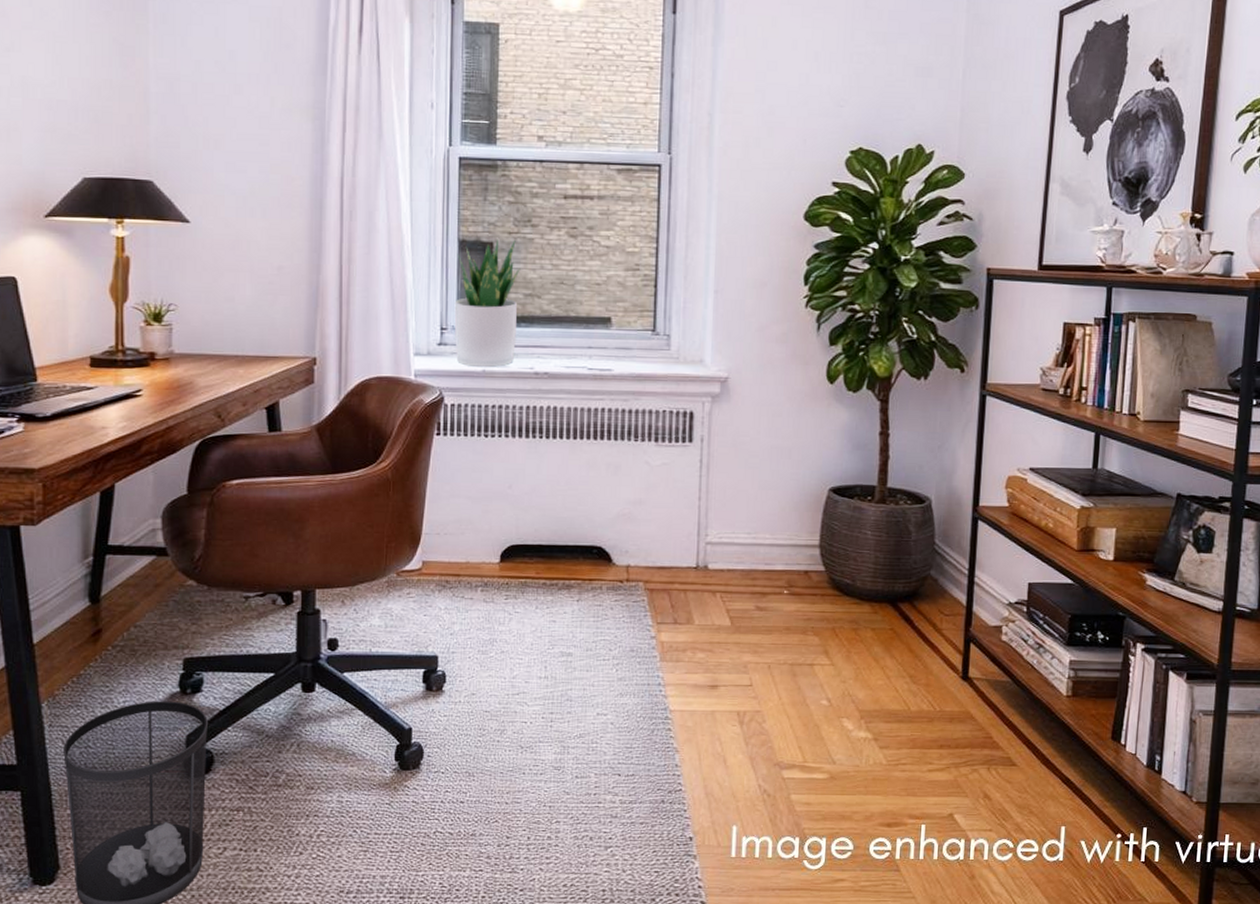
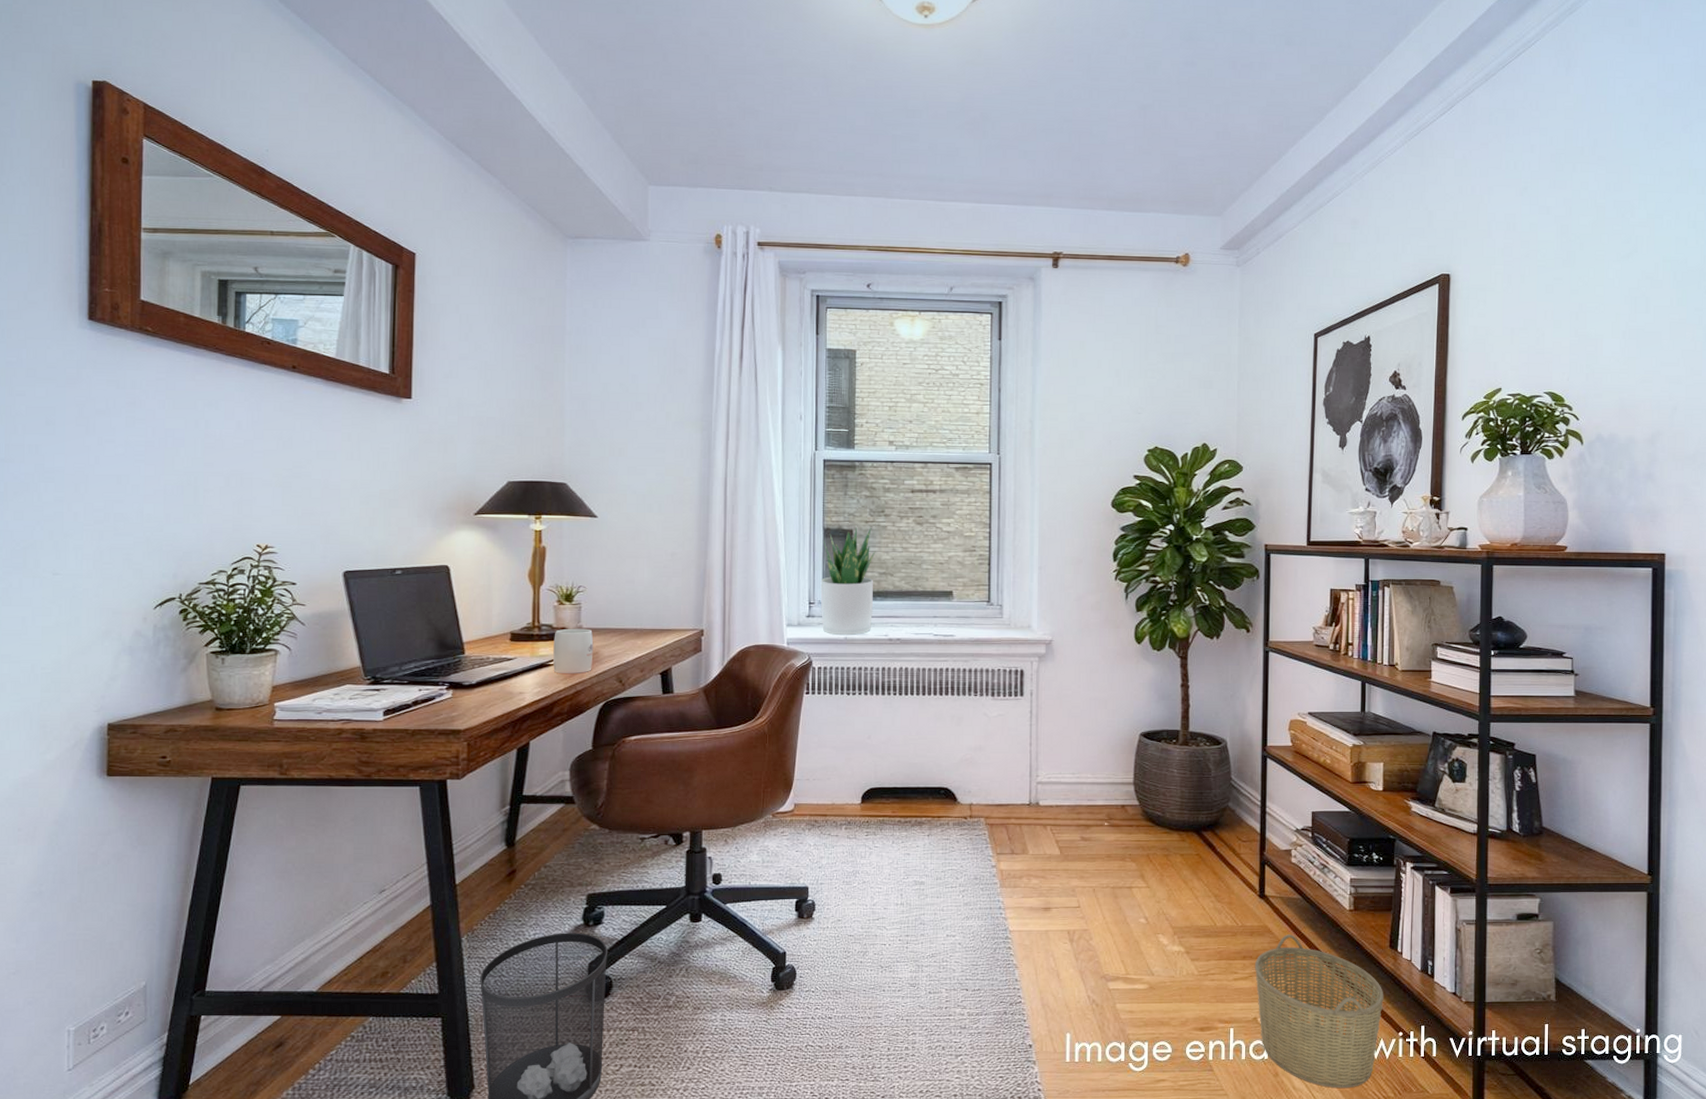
mug: none [139,353,188,407] -> present [552,628,594,675]
basket: none [952,722,1102,894] -> present [1254,934,1384,1089]

